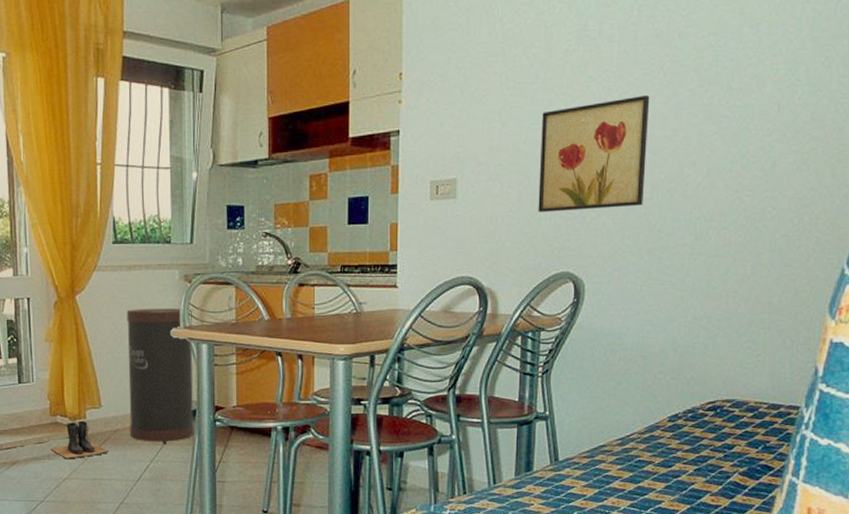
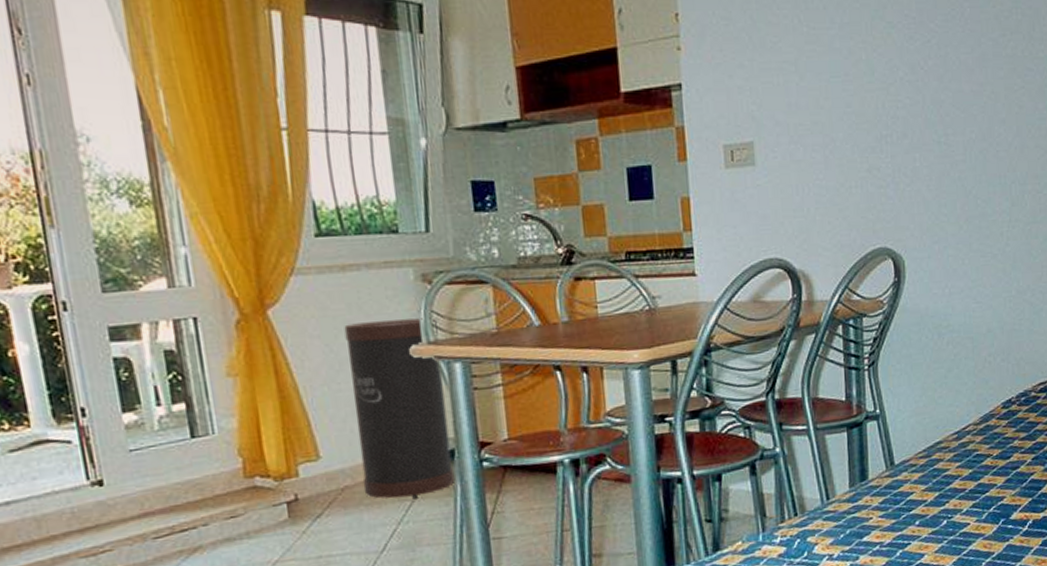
boots: present [50,421,108,459] -> none [249,480,336,536]
wall art: present [538,95,650,213] -> none [842,45,957,180]

